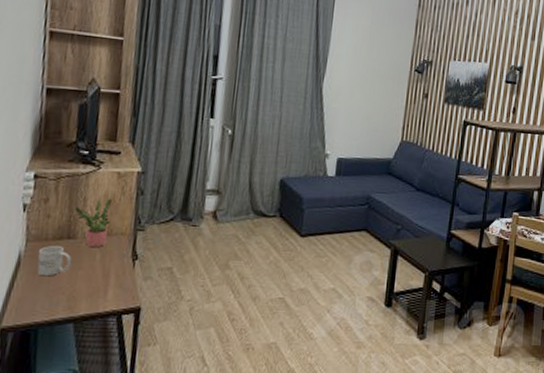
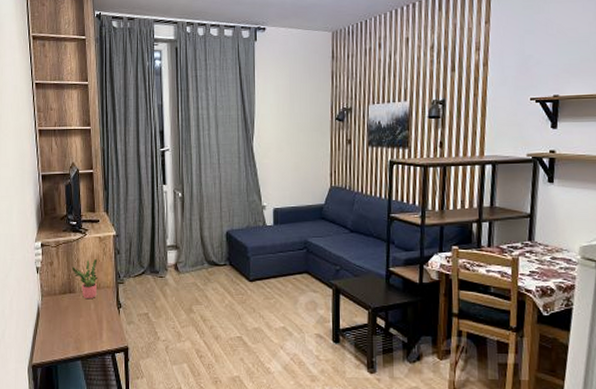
mug: present [37,246,72,277] -> none [50,299,74,324]

